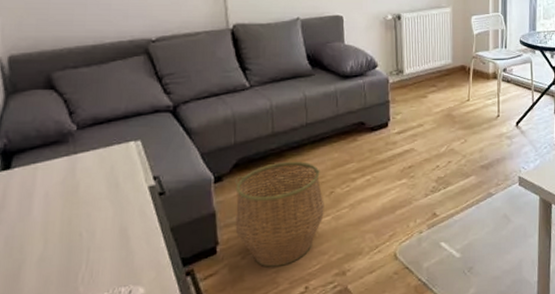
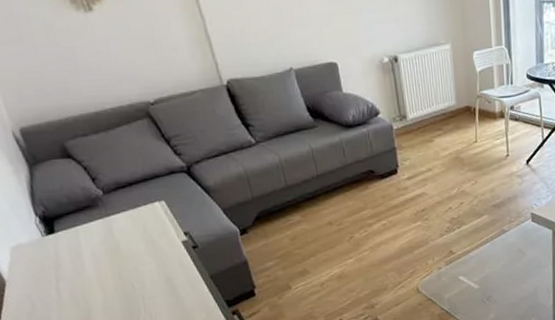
basket: present [234,161,324,267] -> none [259,211,347,305]

